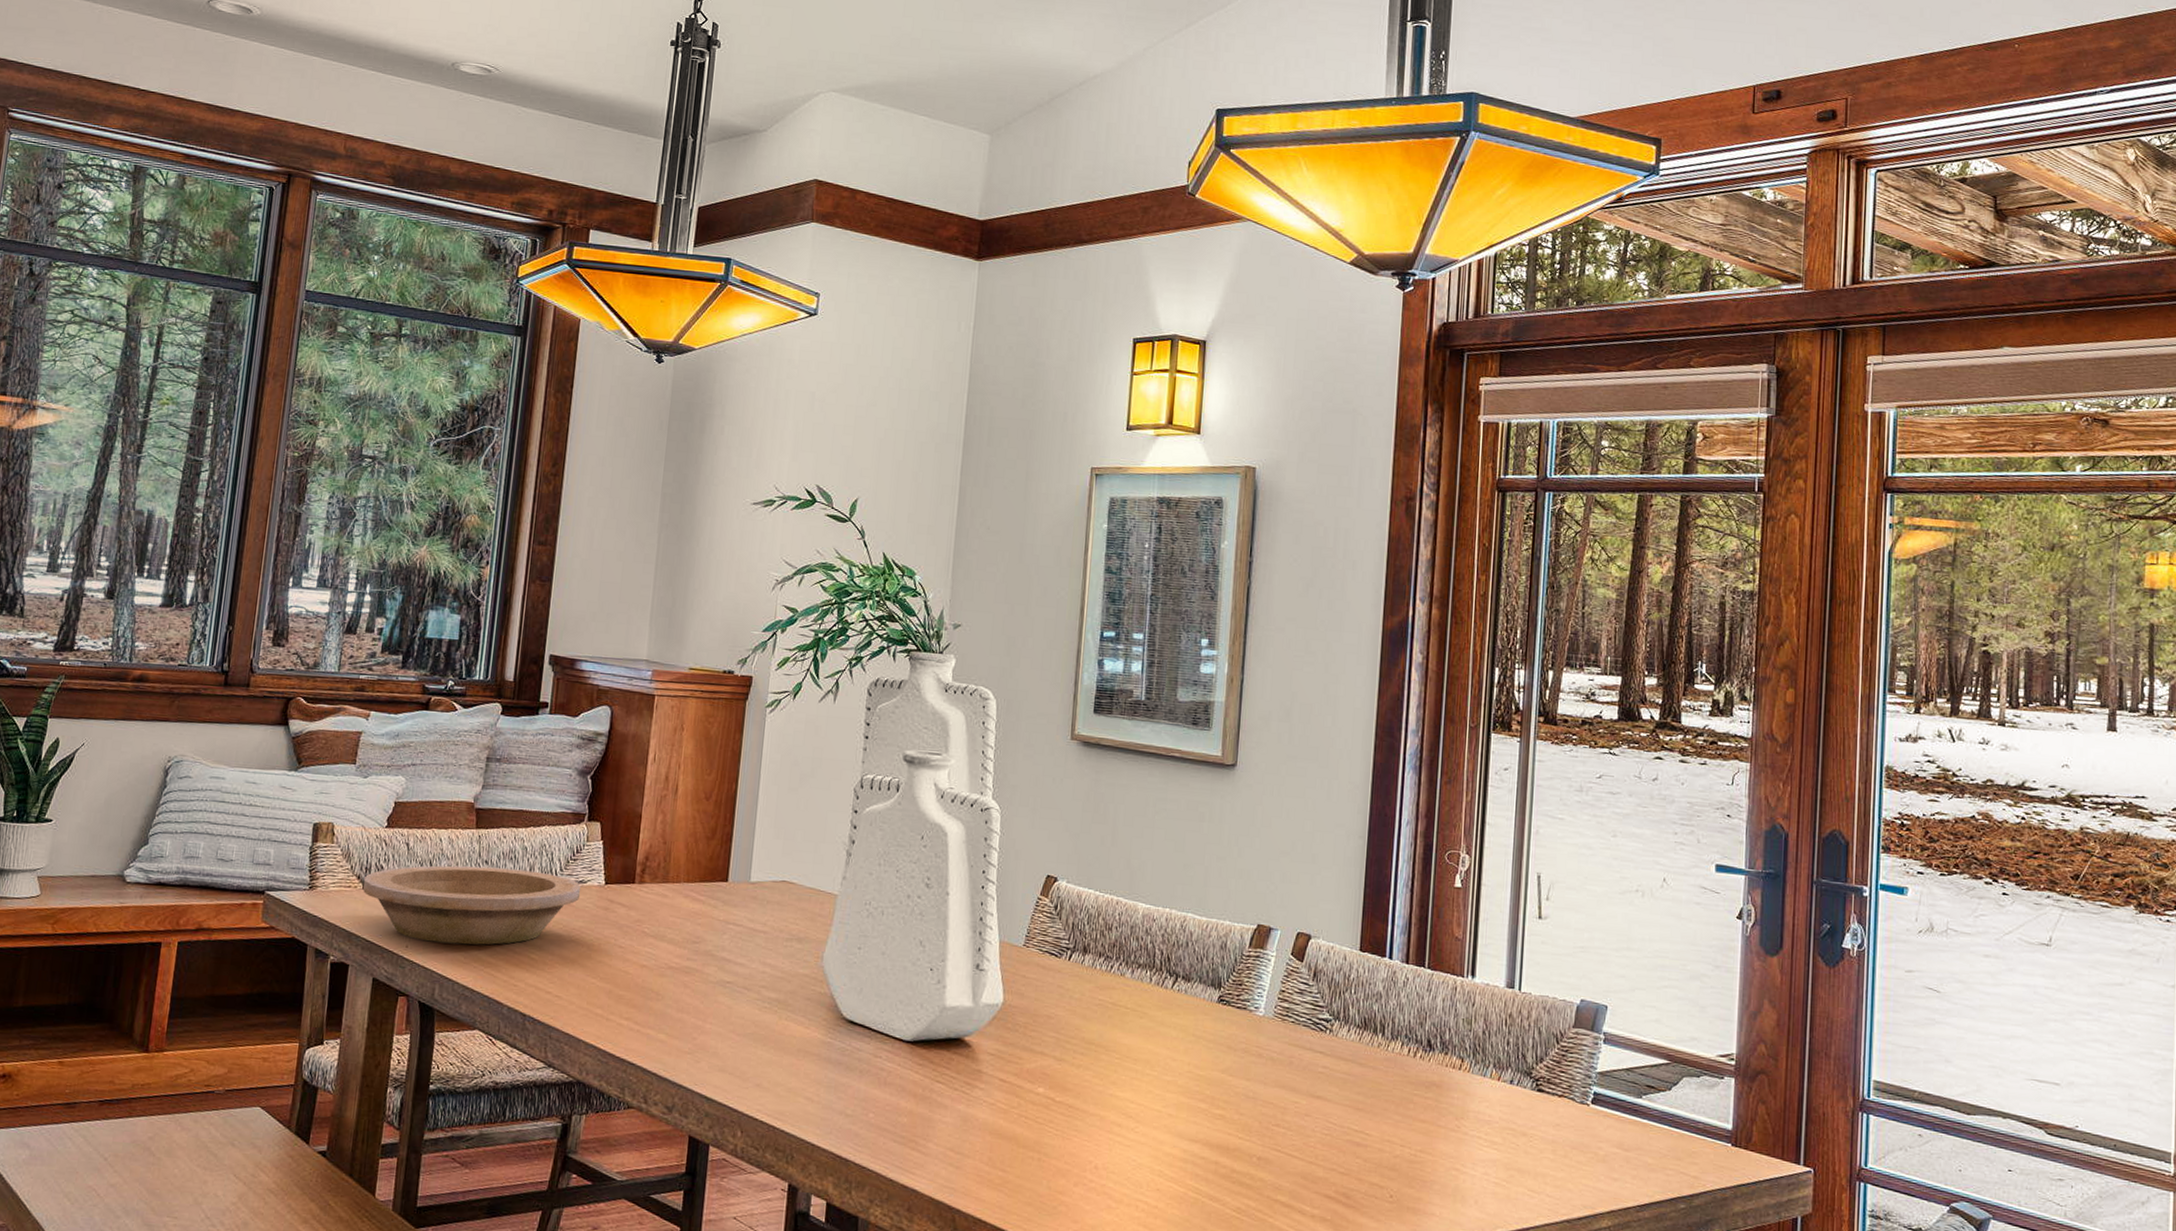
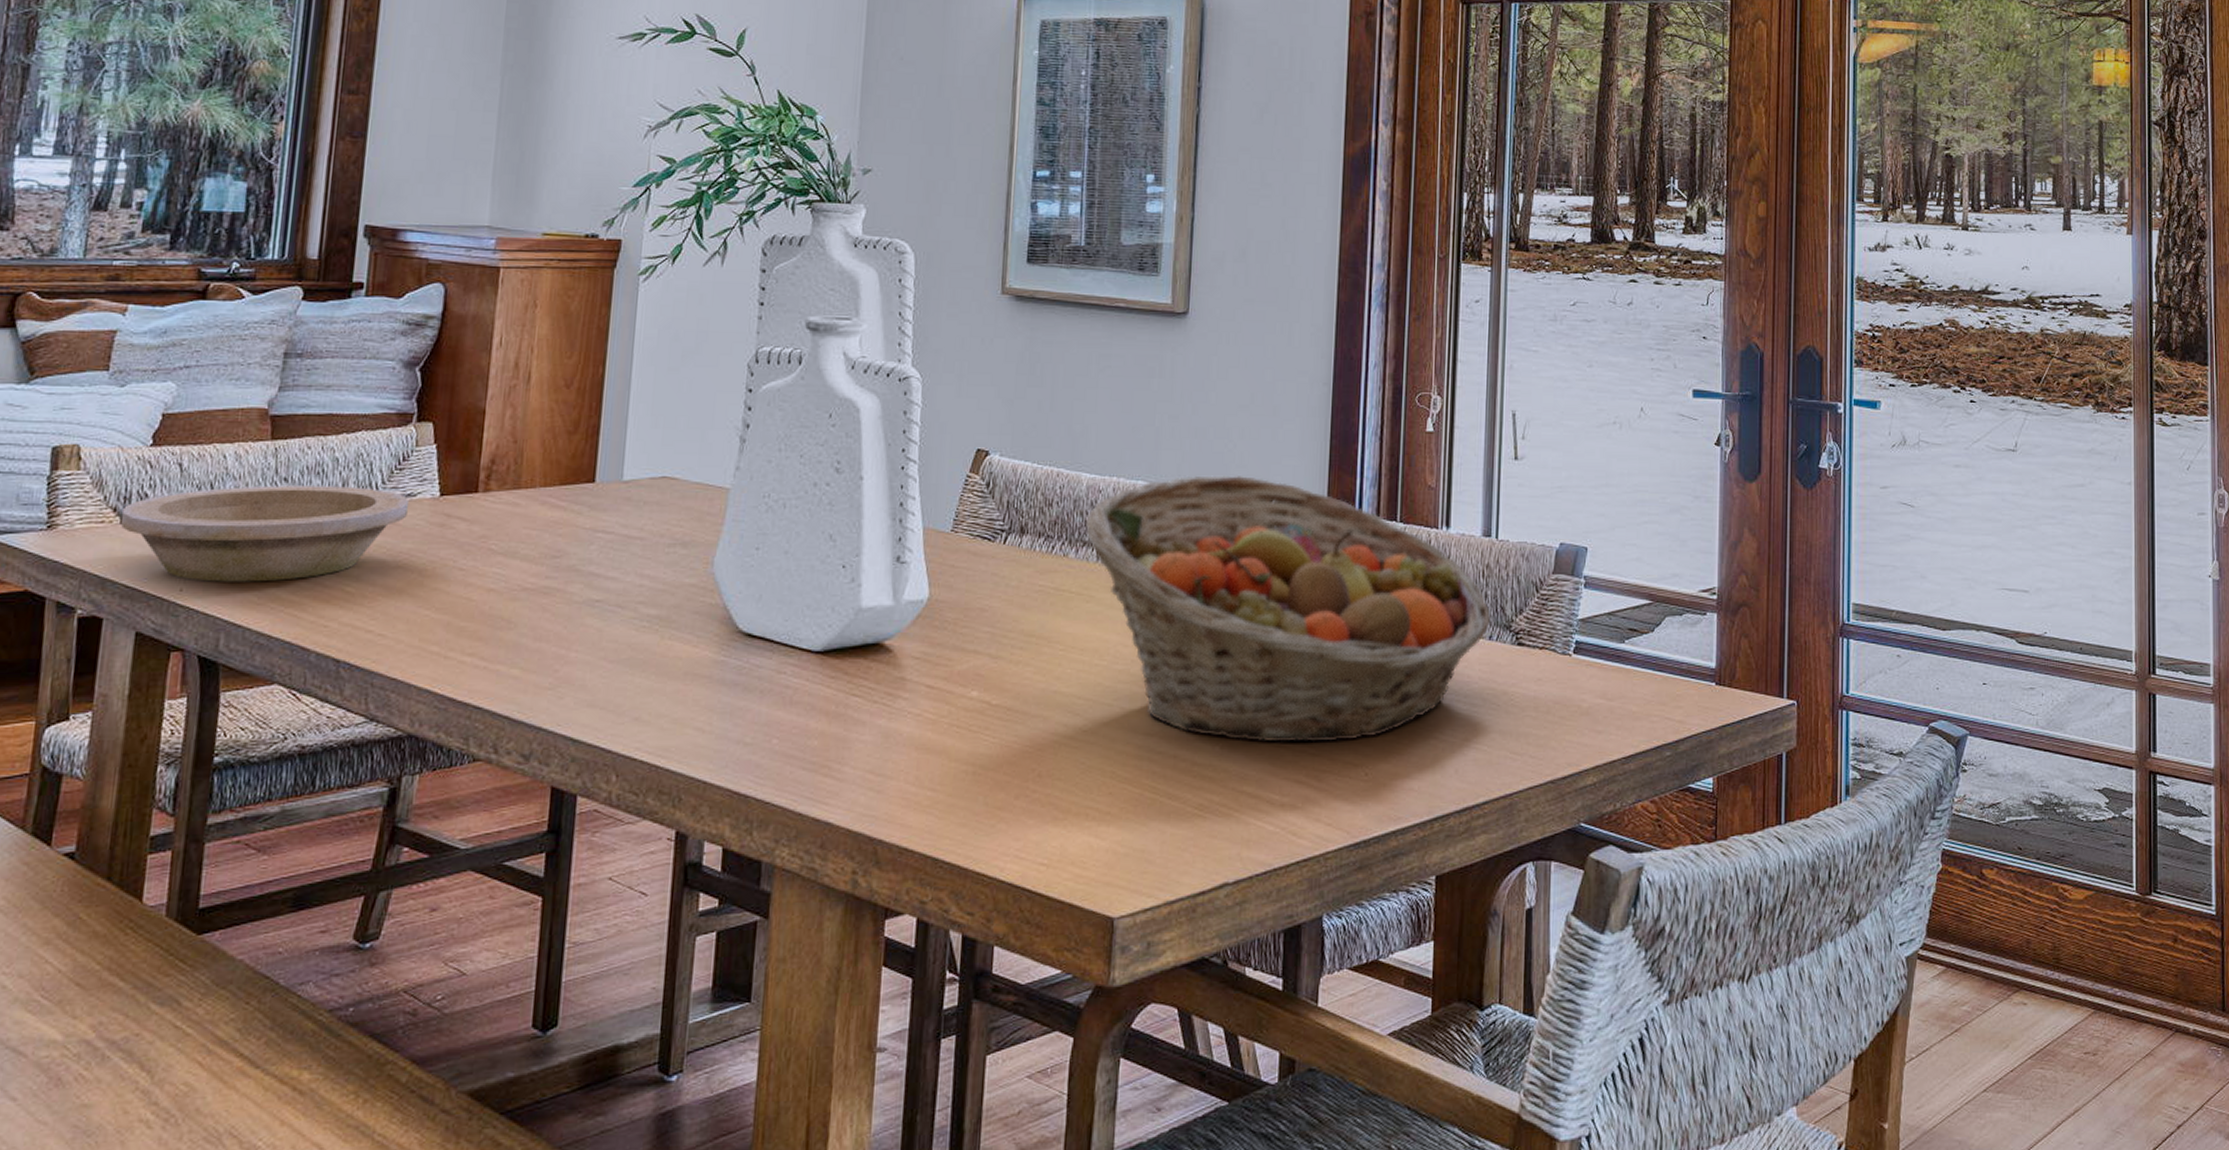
fruit basket: none [1141,912,1512,1164] -> present [1085,475,1490,743]

